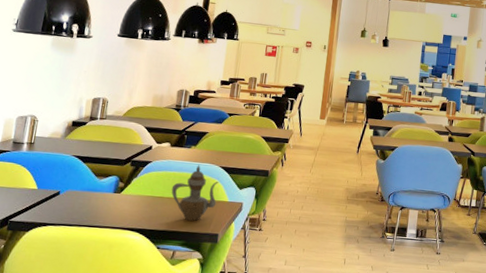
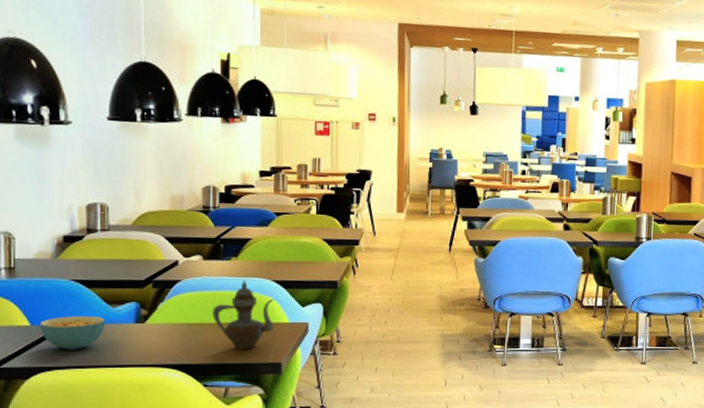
cereal bowl: none [44,183,93,211] -> present [40,316,106,350]

